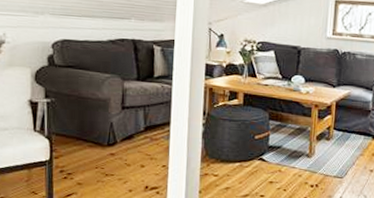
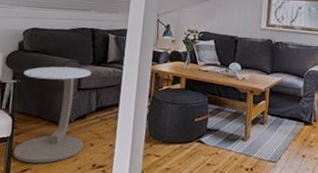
side table: none [54,82,137,188] -> present [13,66,92,164]

